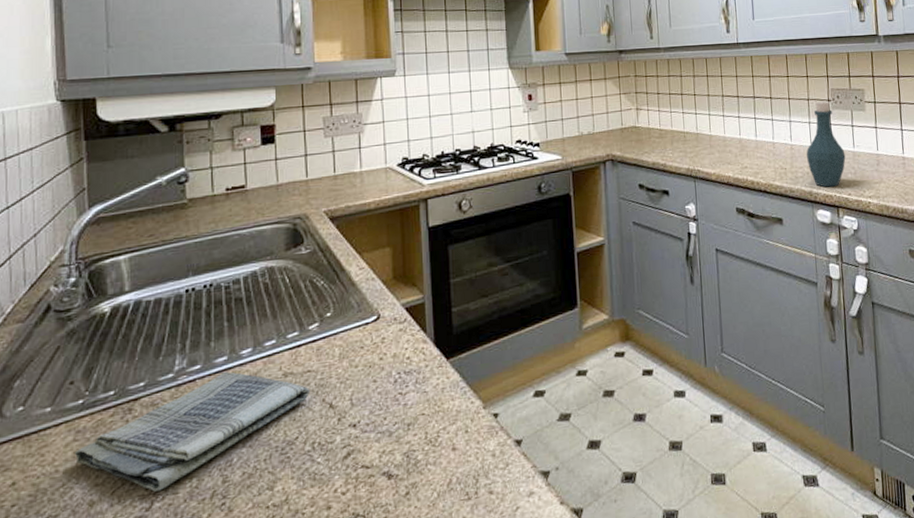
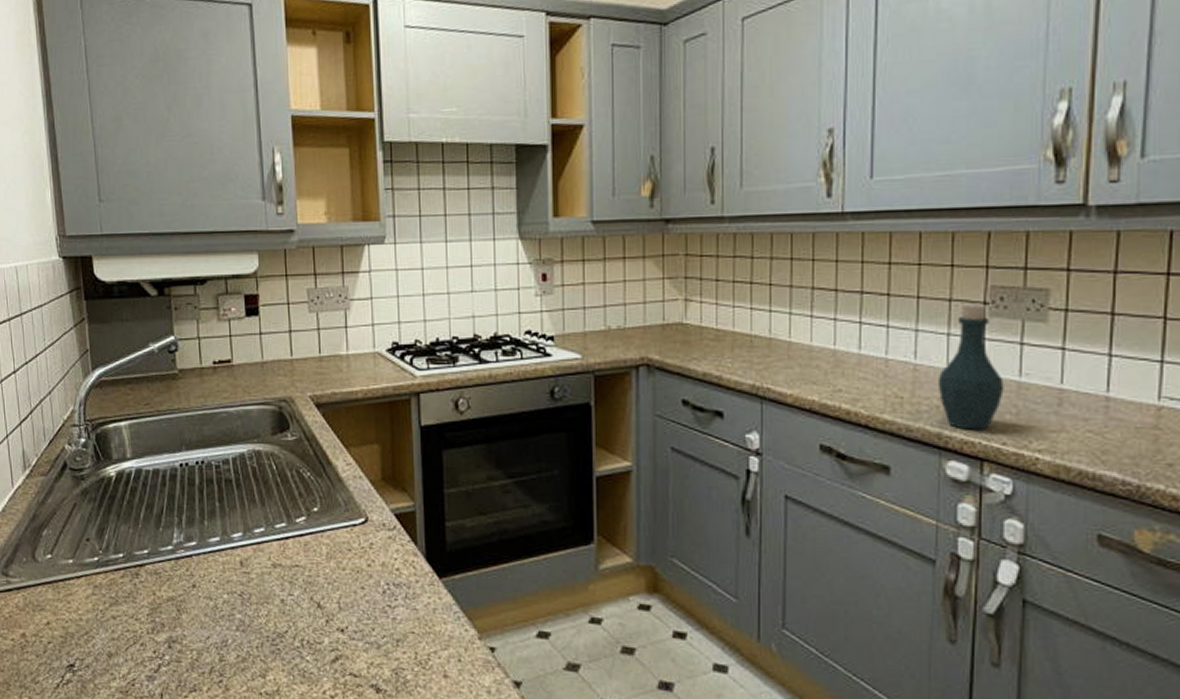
dish towel: present [74,372,311,492] -> none [93,553,299,656]

